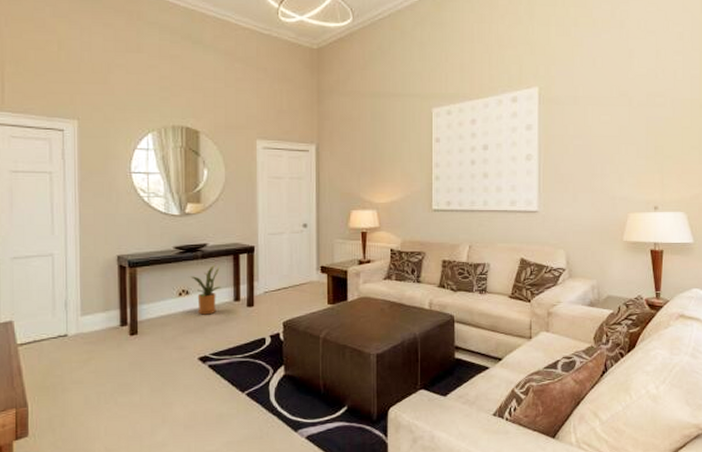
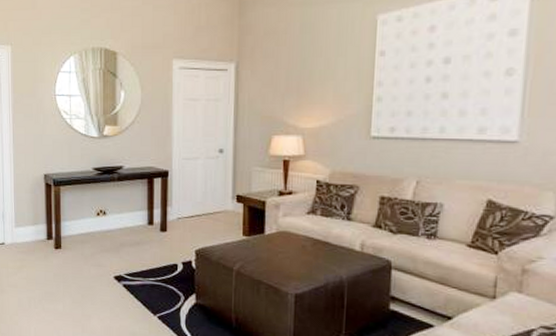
house plant: present [191,264,222,315] -> none [108,187,136,236]

